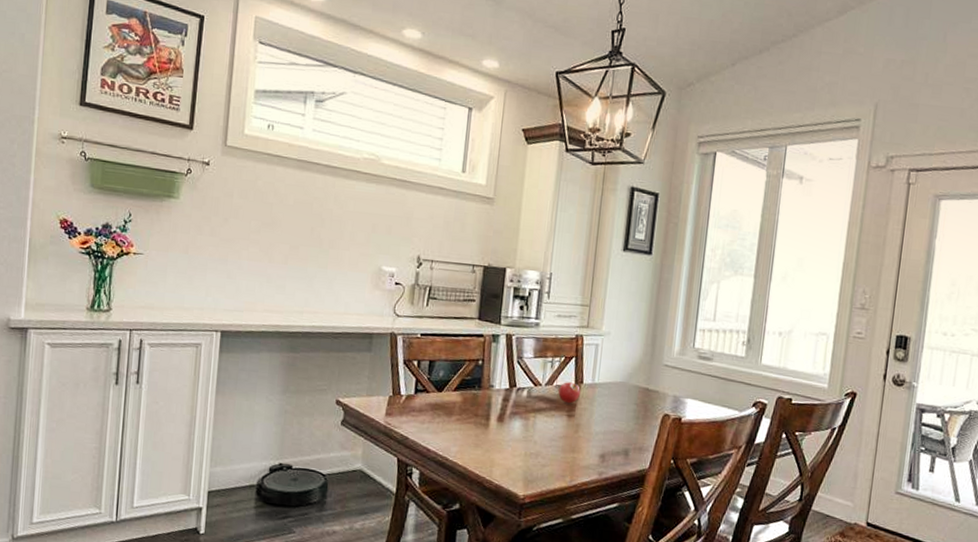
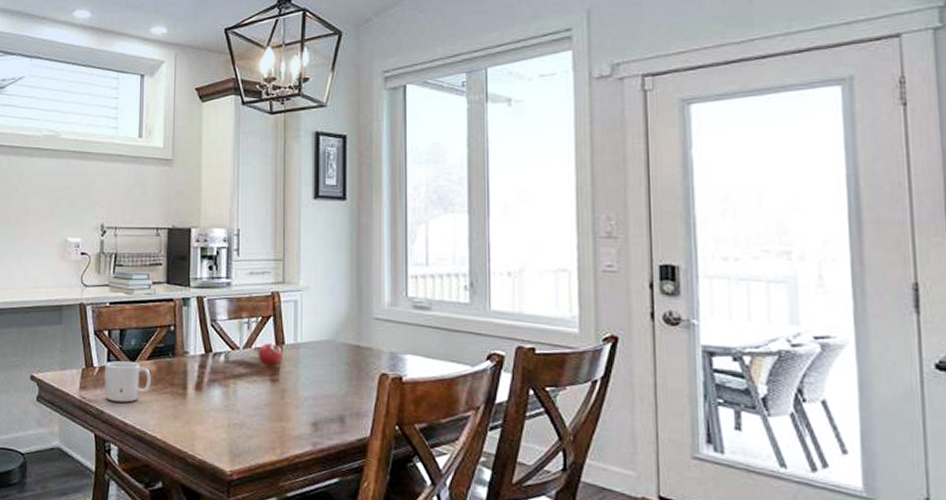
mug: none [410,390,457,431] -> present [104,360,152,403]
books: none [419,304,467,329] -> present [106,271,156,296]

